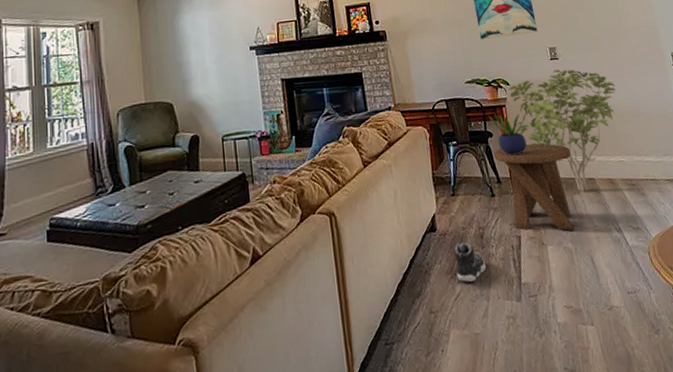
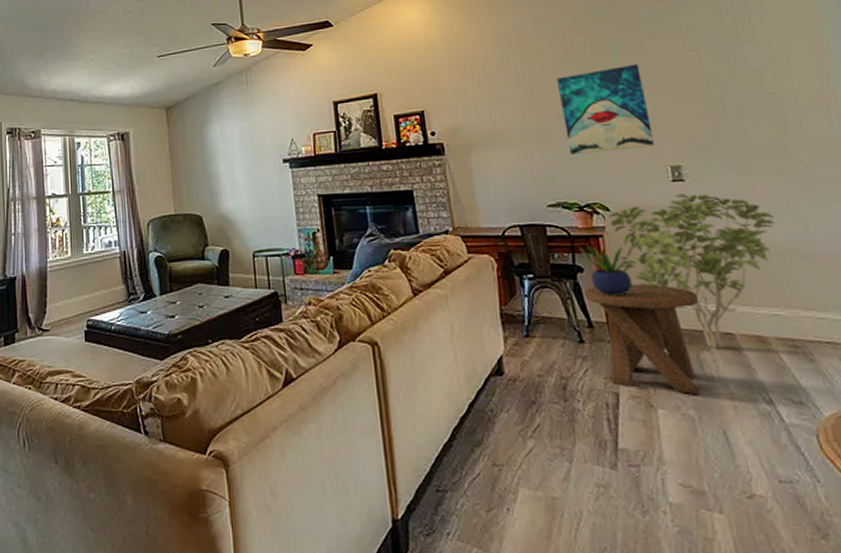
sneaker: present [454,242,486,282] -> none [526,392,569,438]

